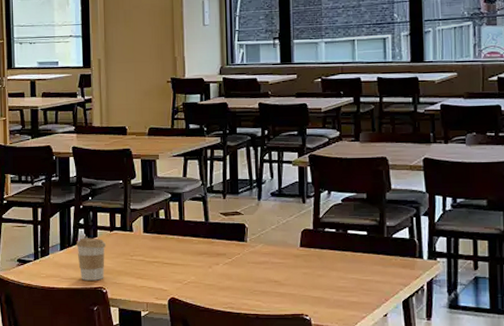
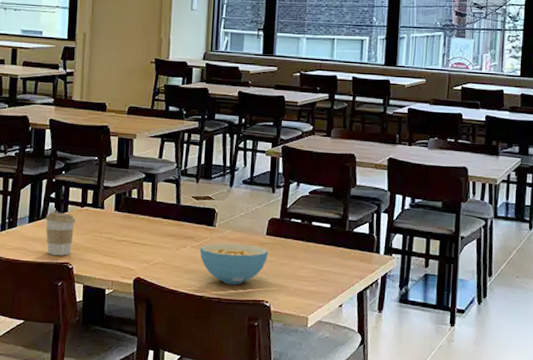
cereal bowl: none [232,258,304,300] -> present [199,243,268,285]

